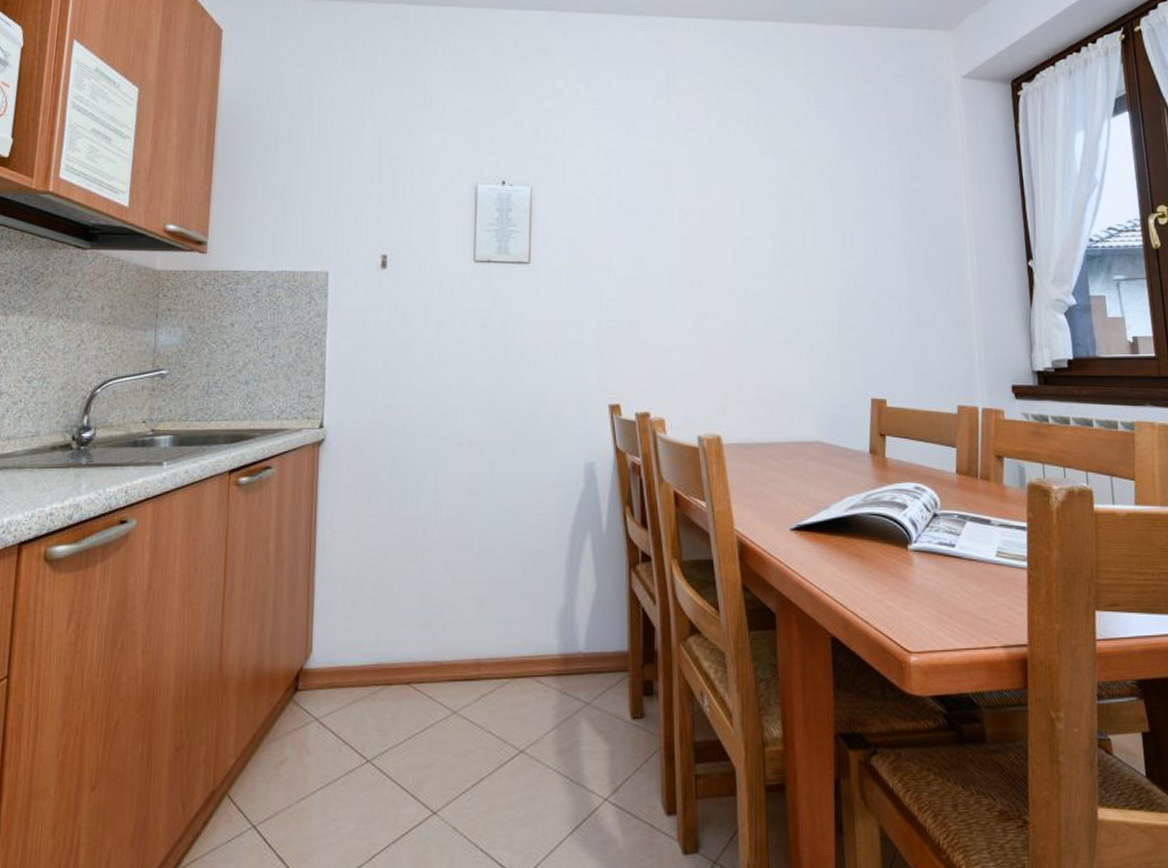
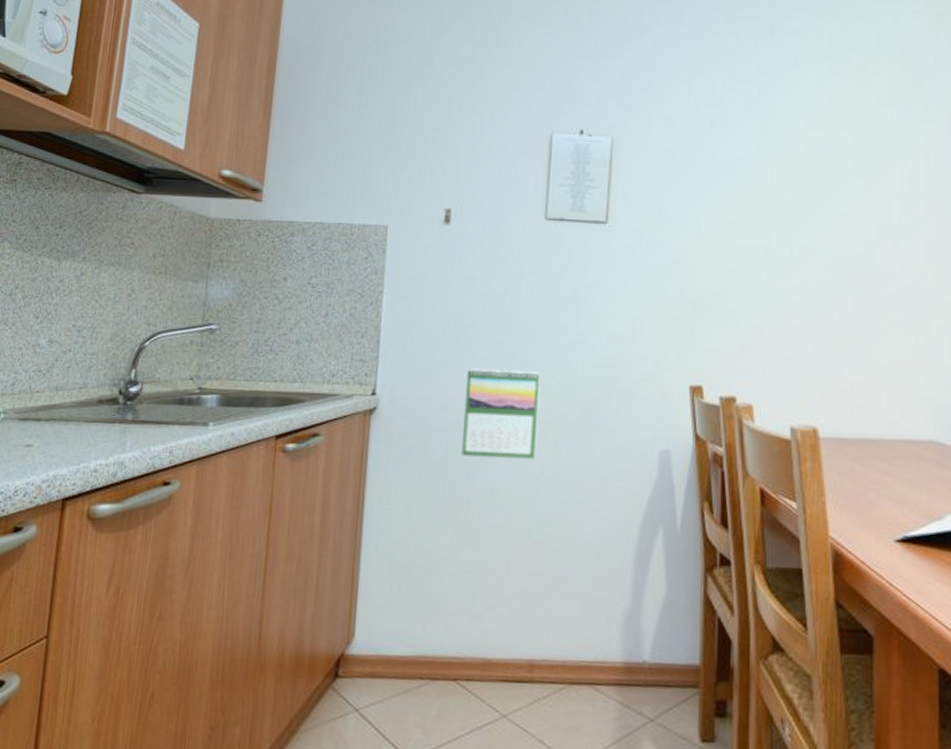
calendar: none [405,397,475,479] -> present [461,368,541,460]

